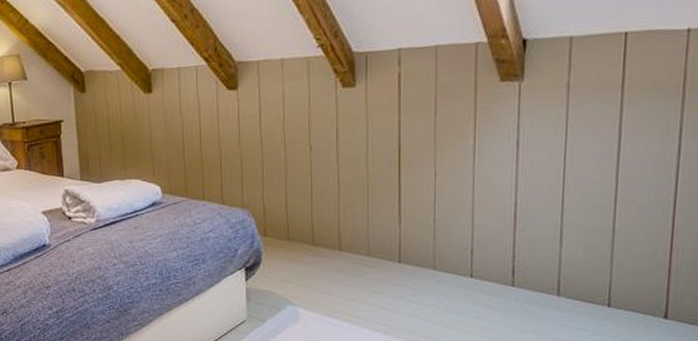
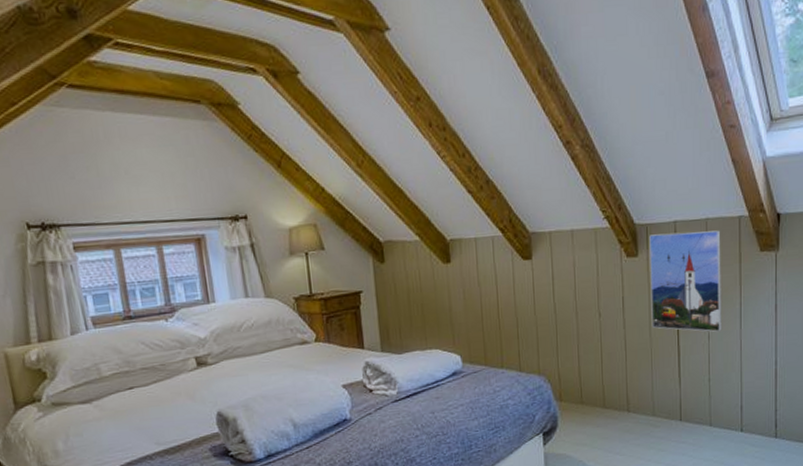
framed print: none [369,58,454,169] -> present [649,230,722,332]

